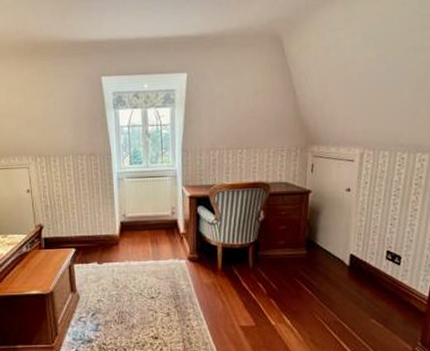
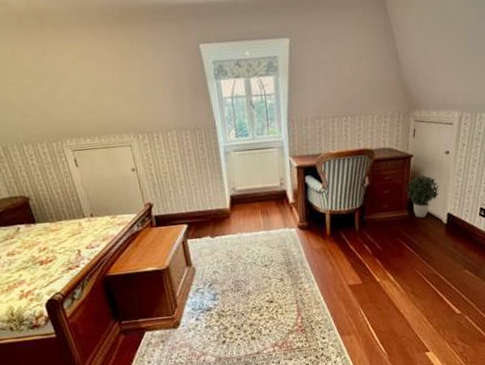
potted plant: none [303,211,341,257] -> present [405,174,440,218]

